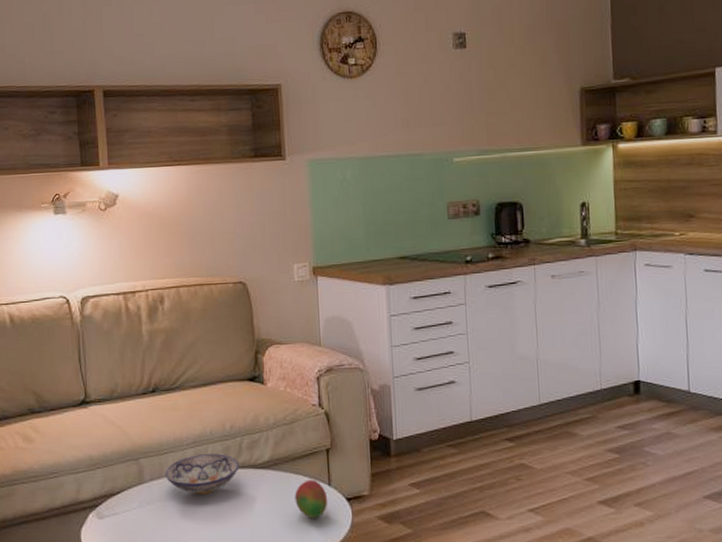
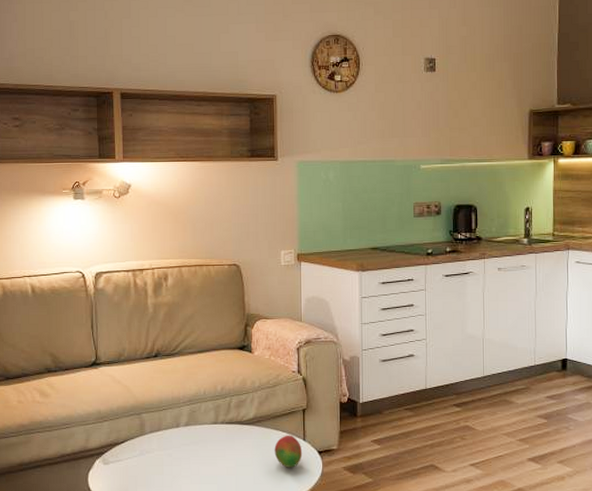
bowl: present [164,454,239,495] -> none [163,411,228,446]

